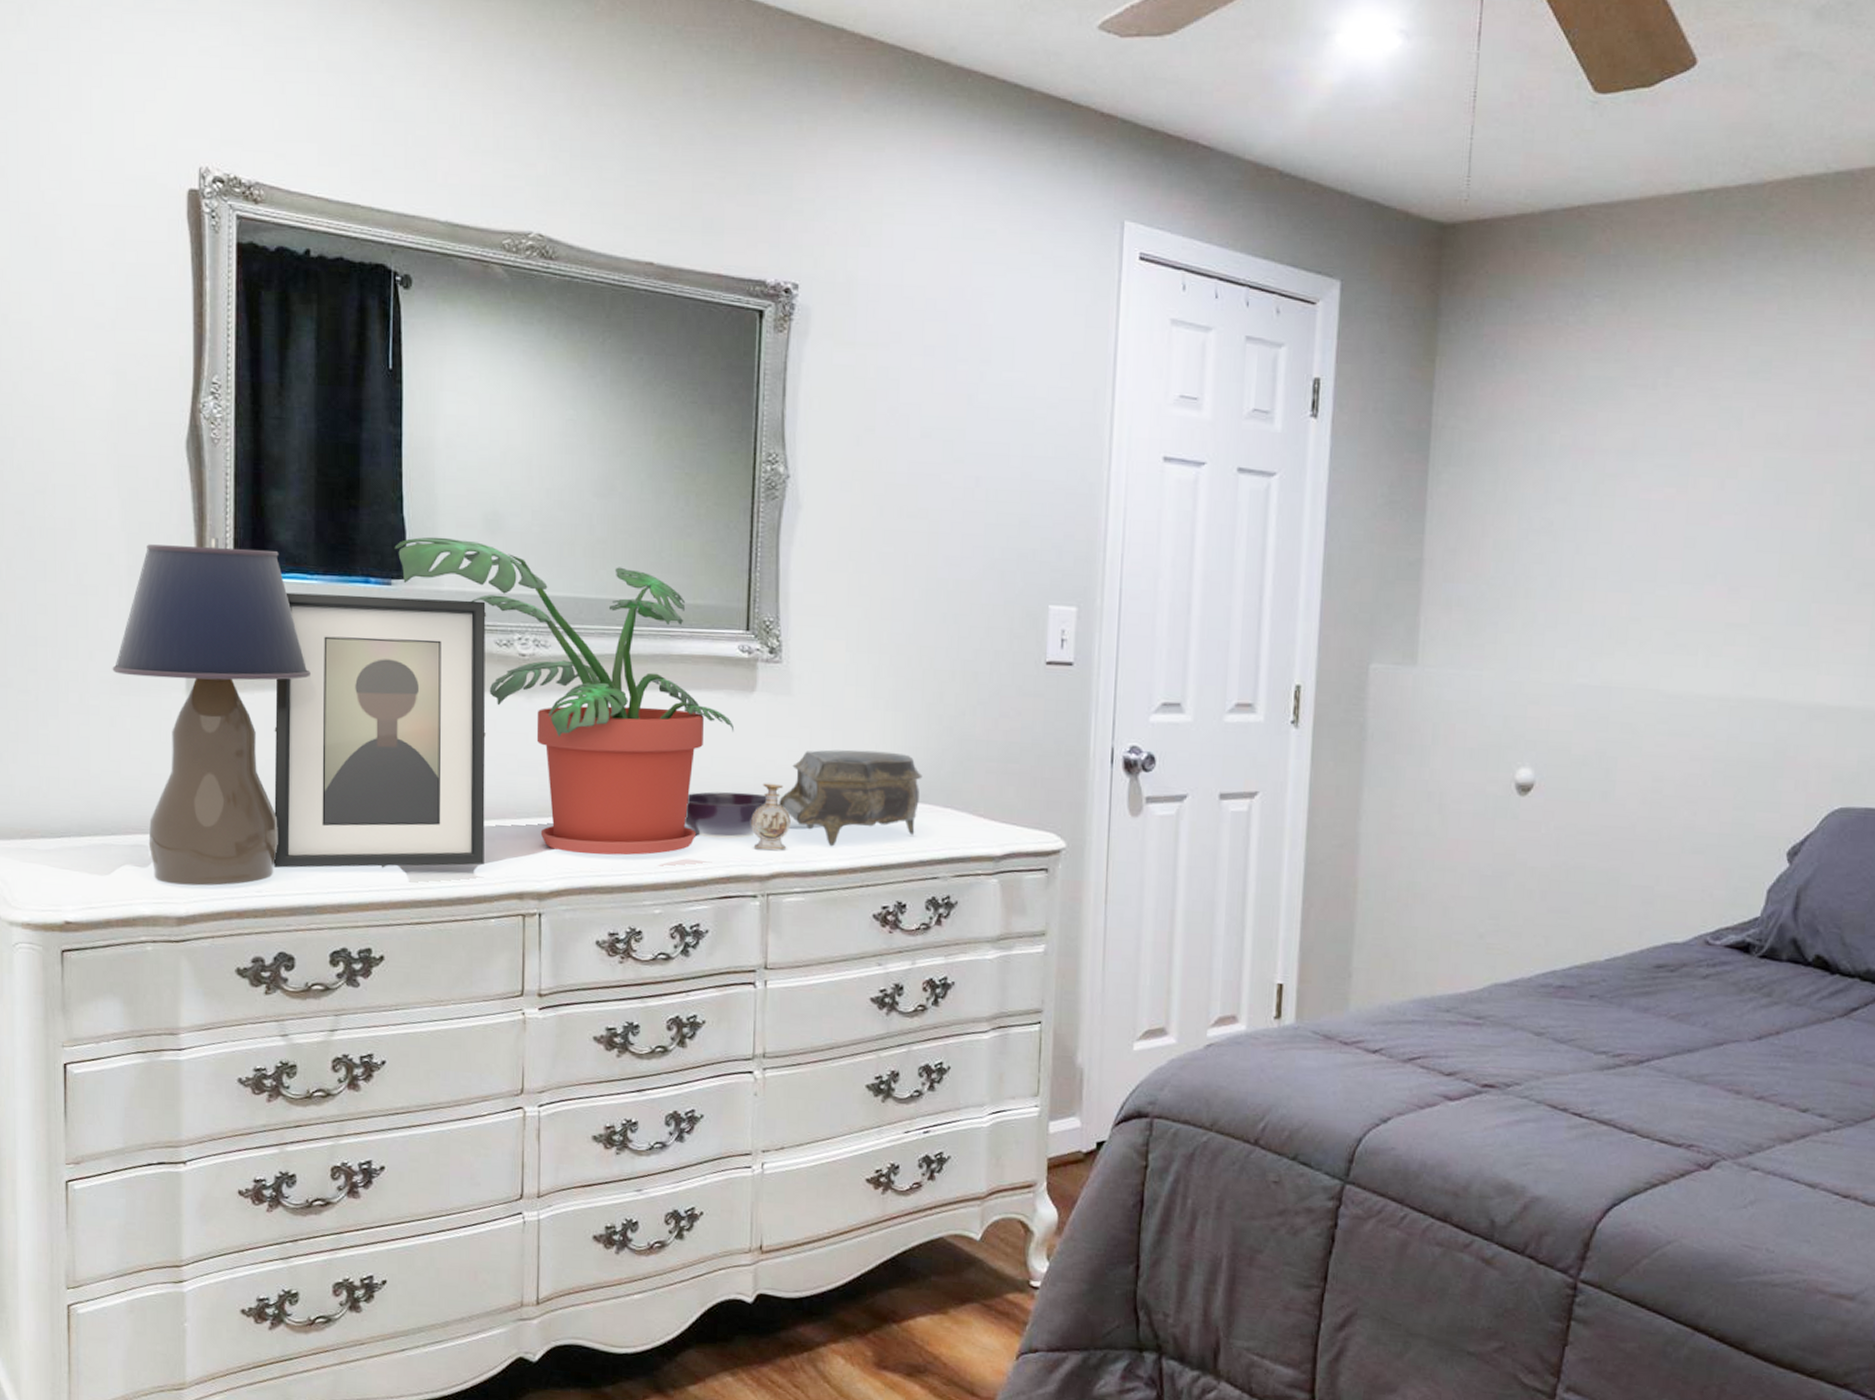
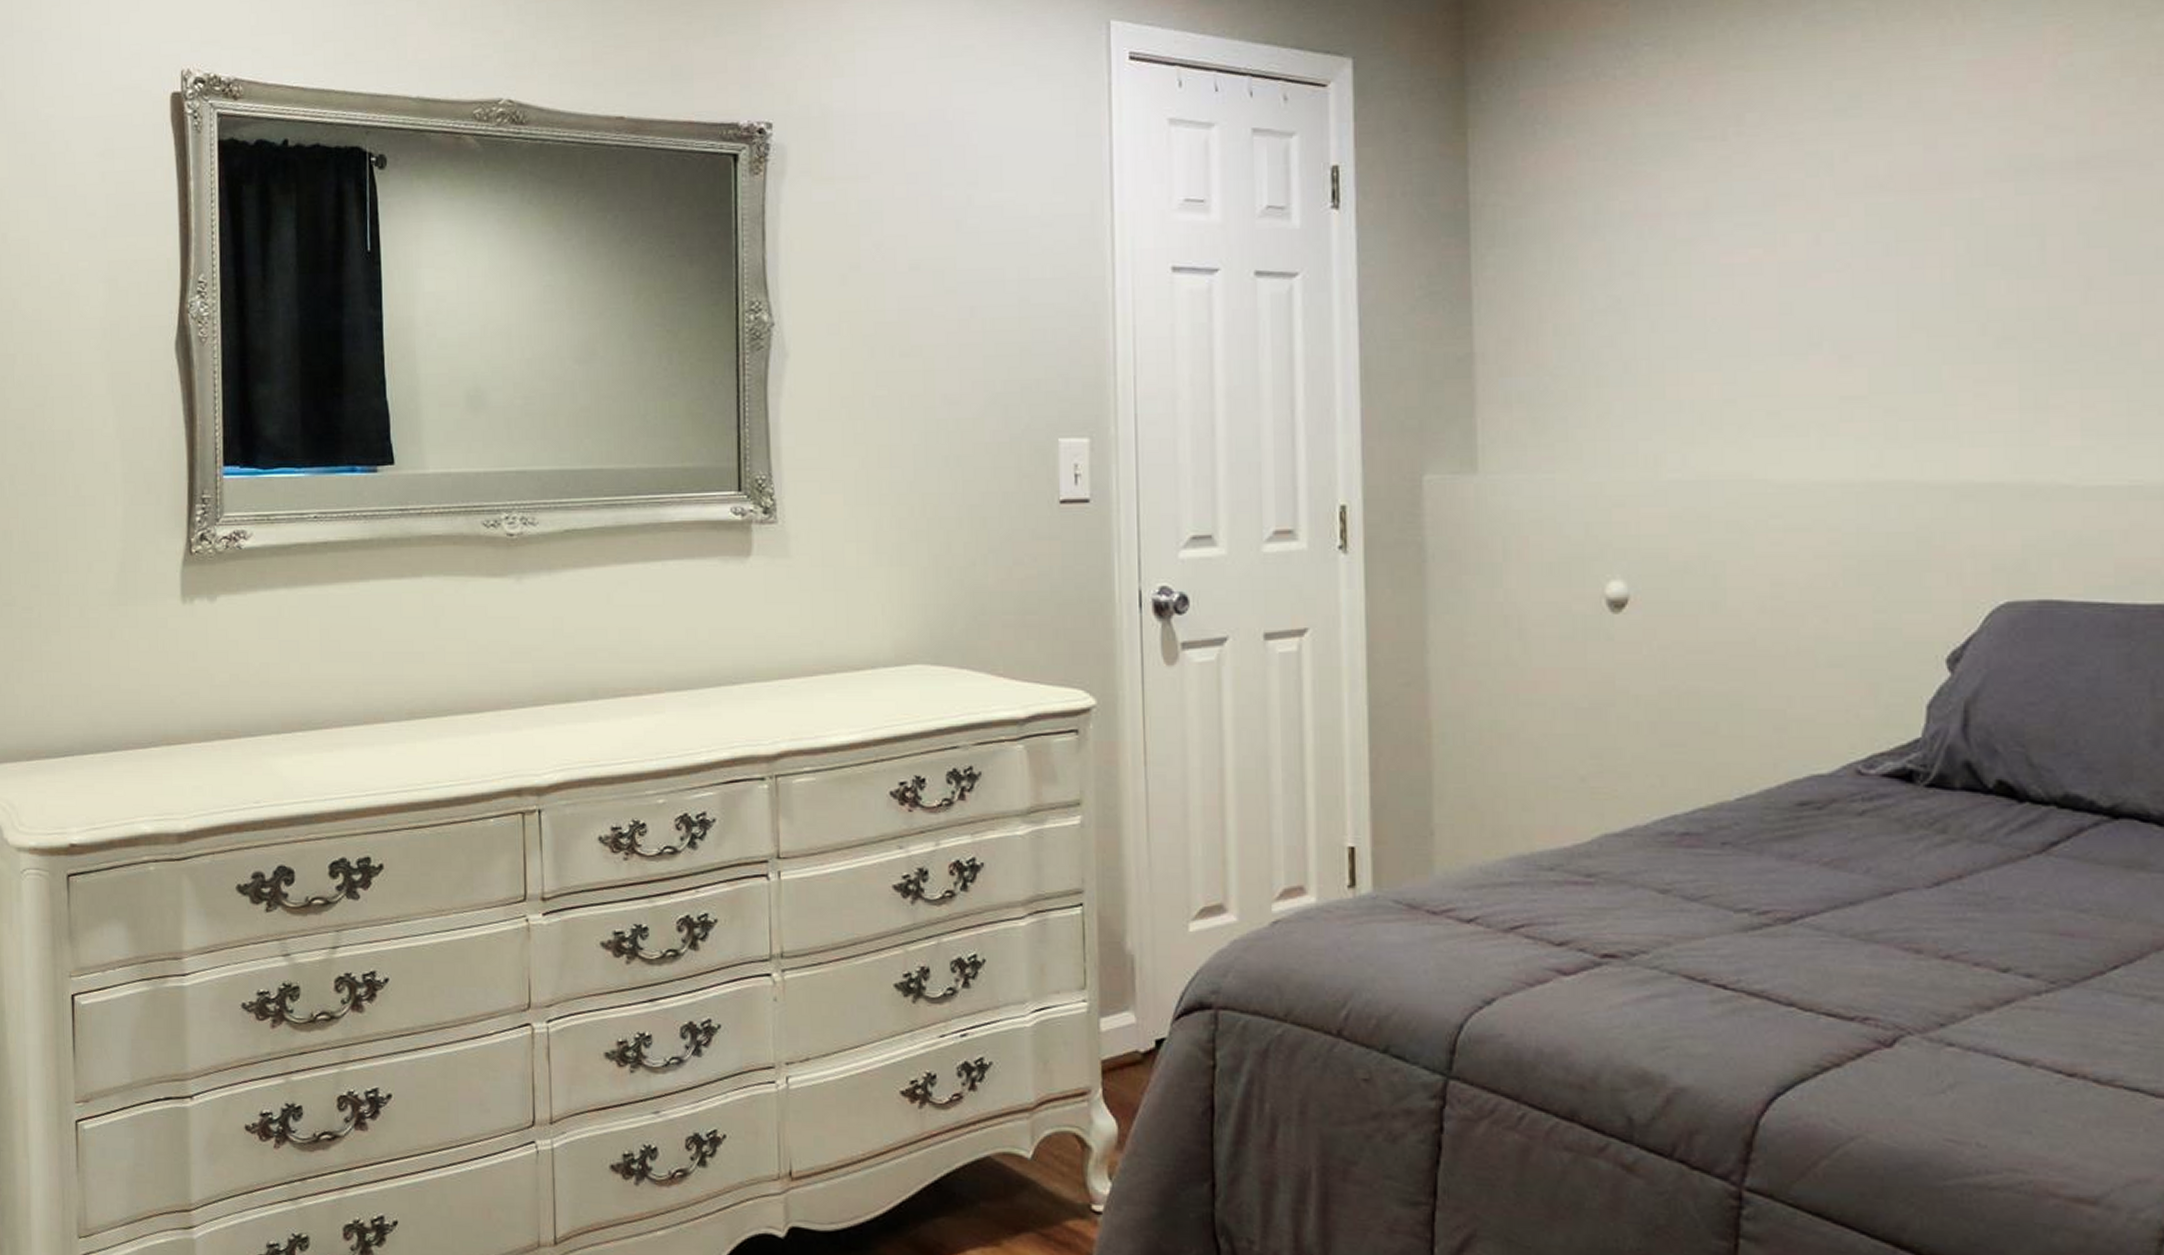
table lamp: present [112,537,312,886] -> none [110,437,302,801]
picture frame: present [274,592,487,869] -> none [267,481,481,777]
potted plant: present [394,536,735,856] -> none [379,418,732,743]
bowl: present [685,791,779,840] -> none [685,666,782,718]
perfume bottle: present [751,783,791,850] -> none [754,654,796,726]
jewelry box: present [779,749,923,847] -> none [782,611,934,719]

